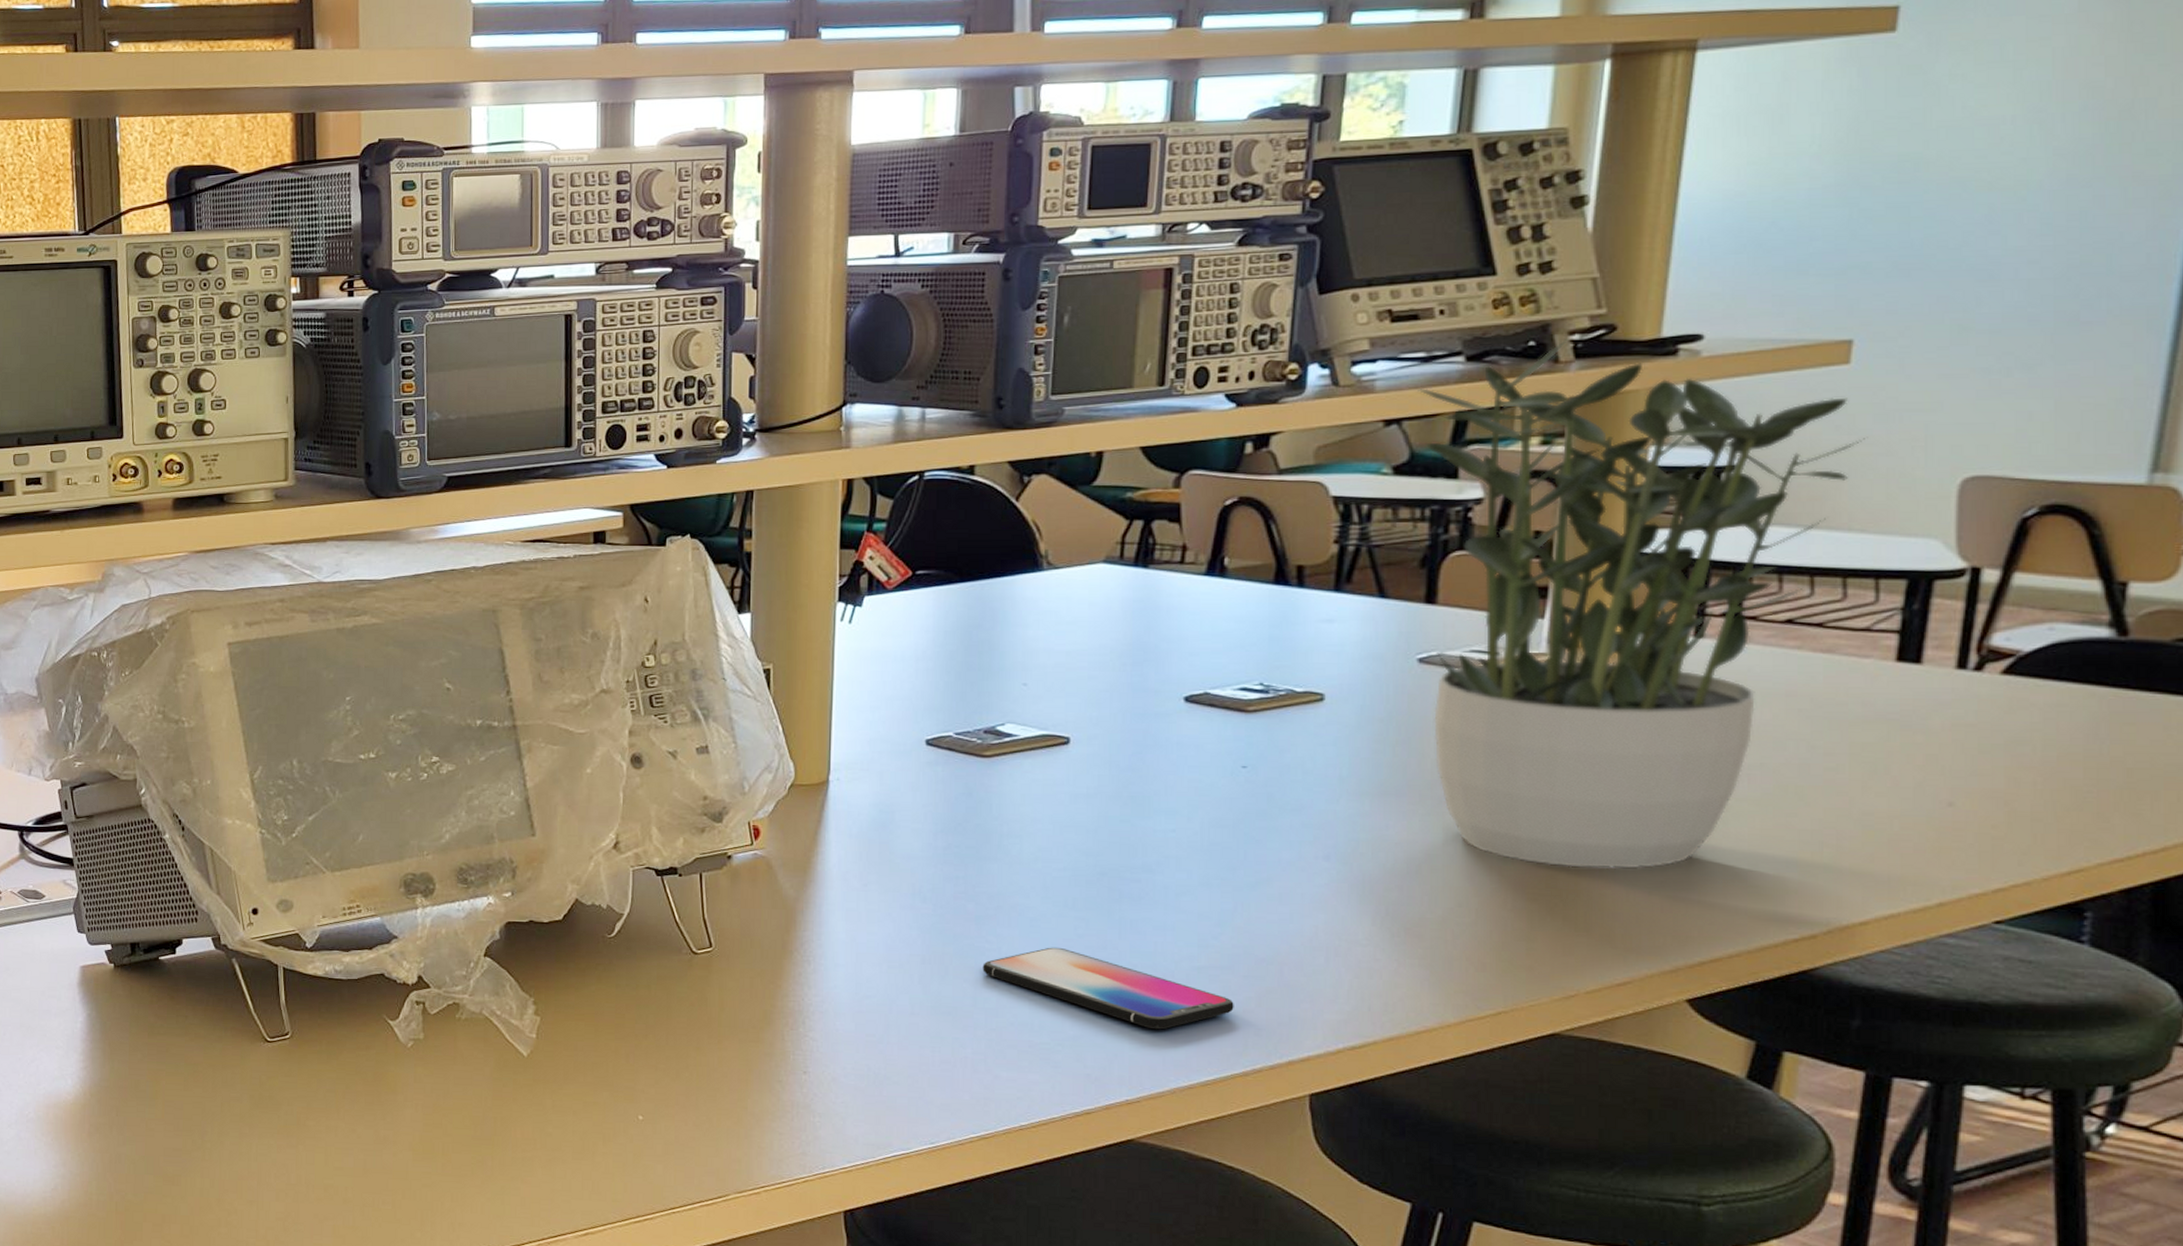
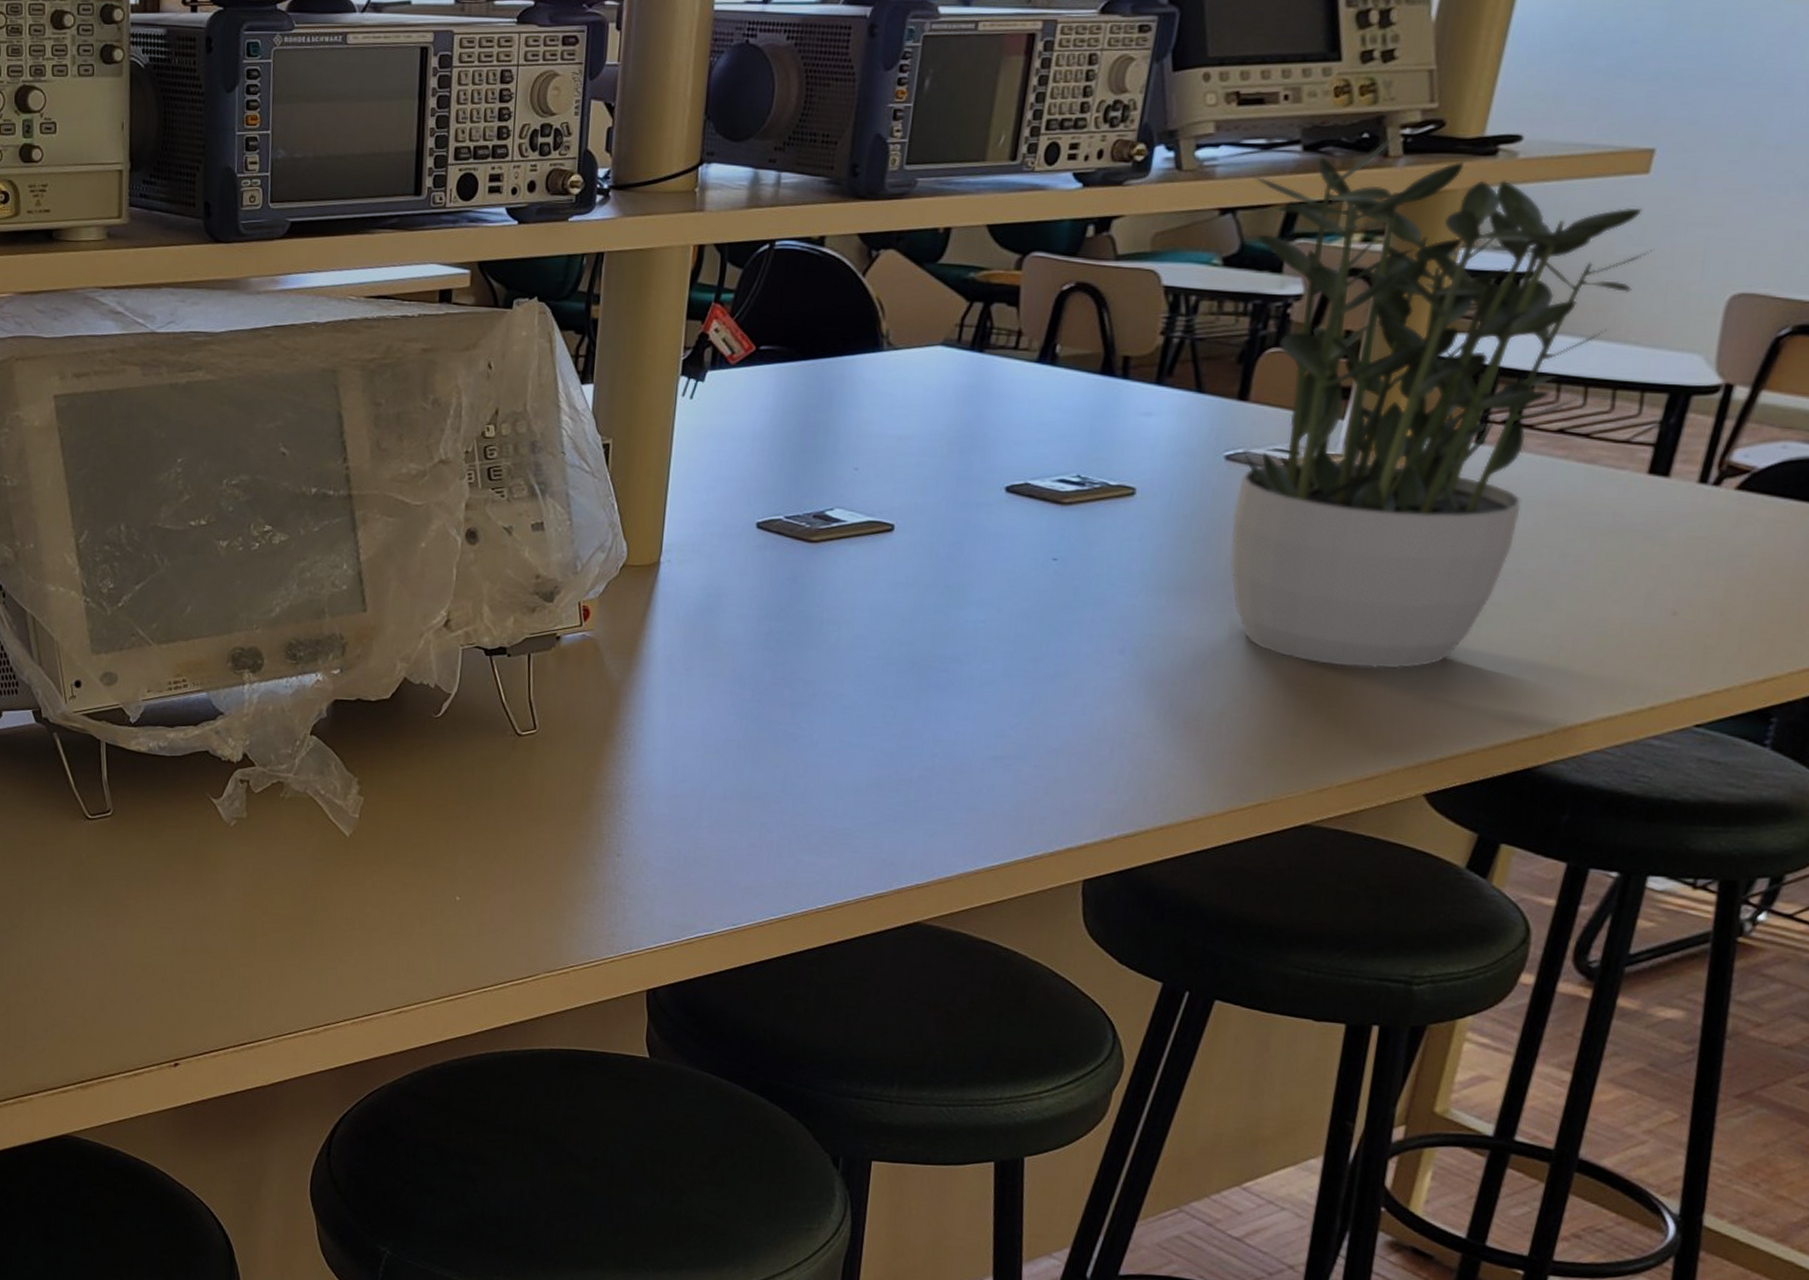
smartphone: present [982,947,1234,1030] -> none [793,734,1024,817]

